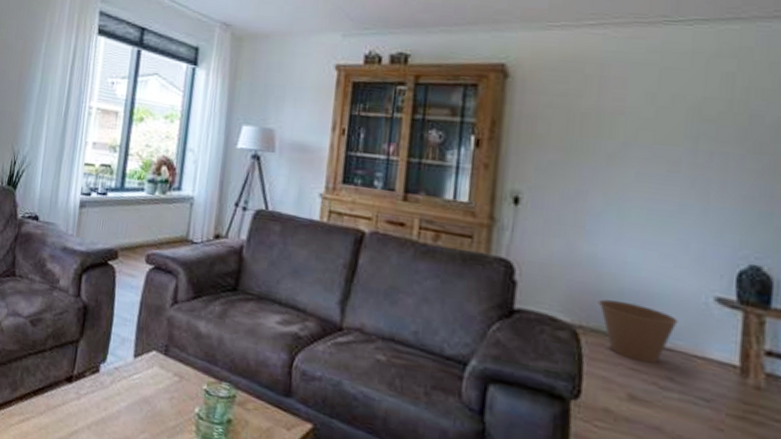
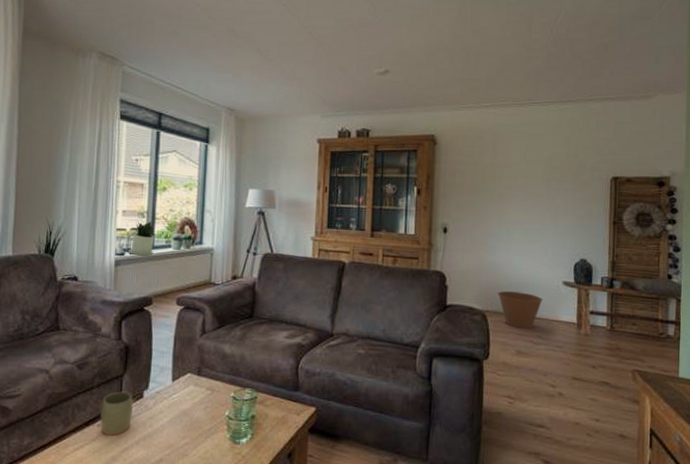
mug: none [49,359,88,413] -> present [99,391,134,435]
planter: none [96,155,126,200] -> present [129,220,154,256]

